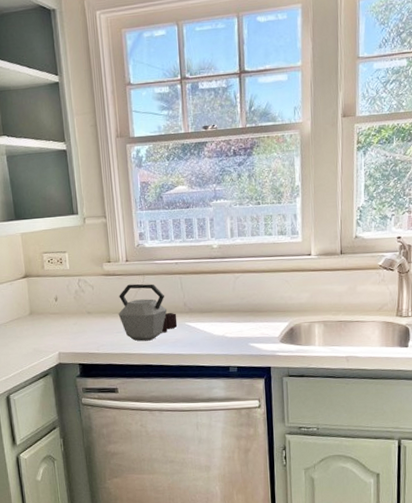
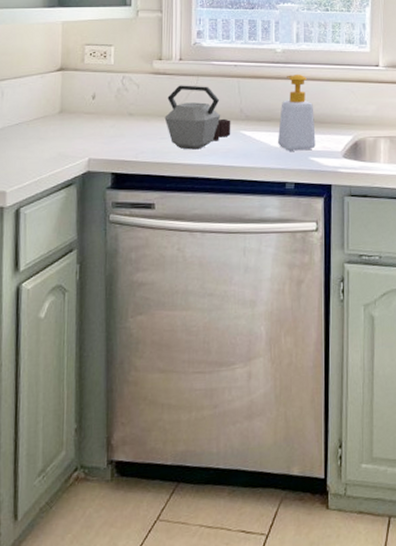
soap bottle: none [219,268,255,339] -> present [277,75,316,151]

